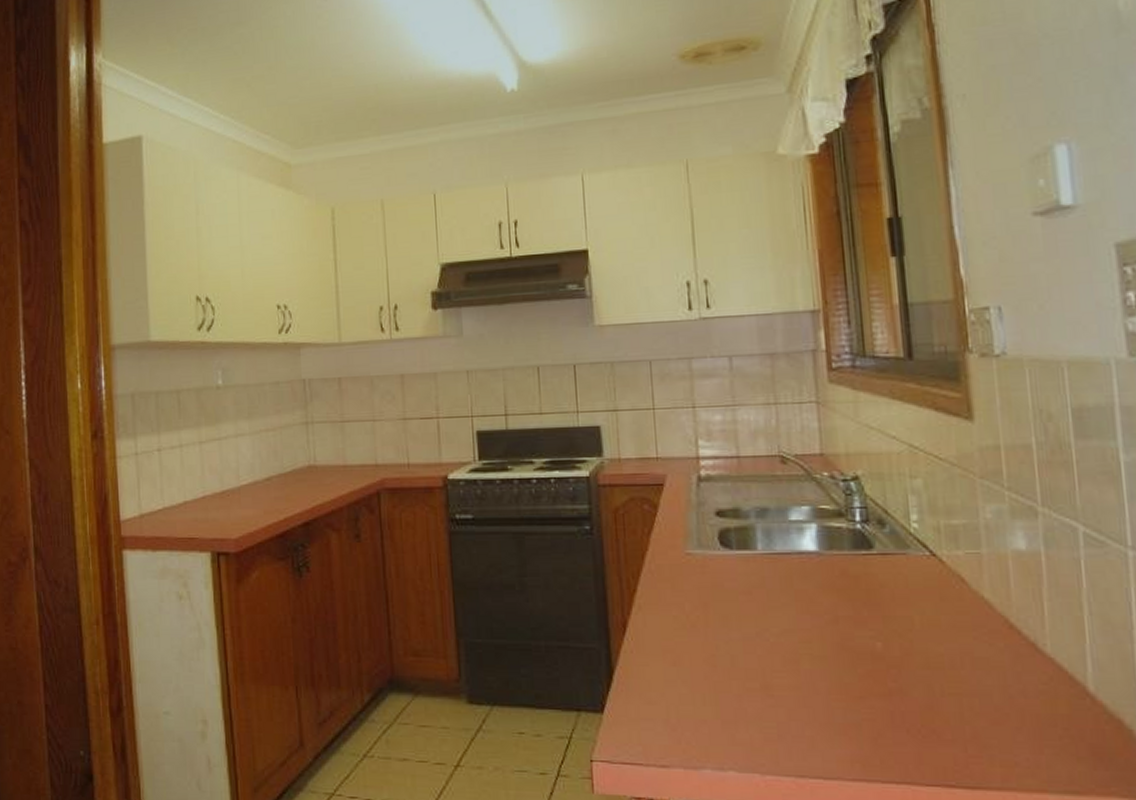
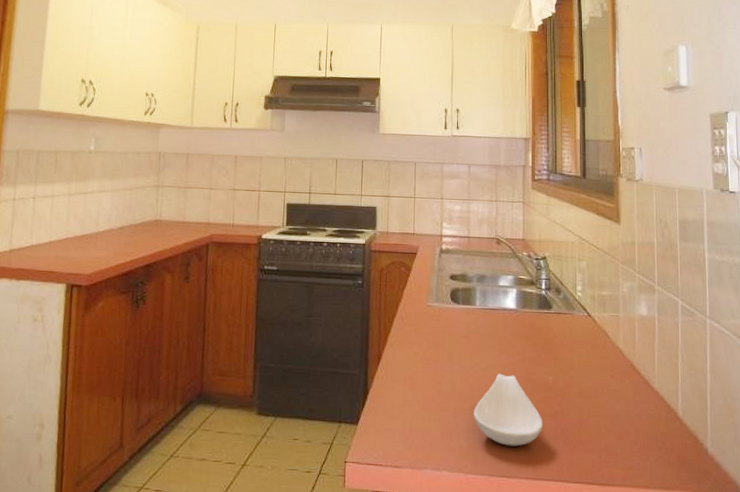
spoon rest: none [767,640,873,738] -> present [474,373,543,447]

